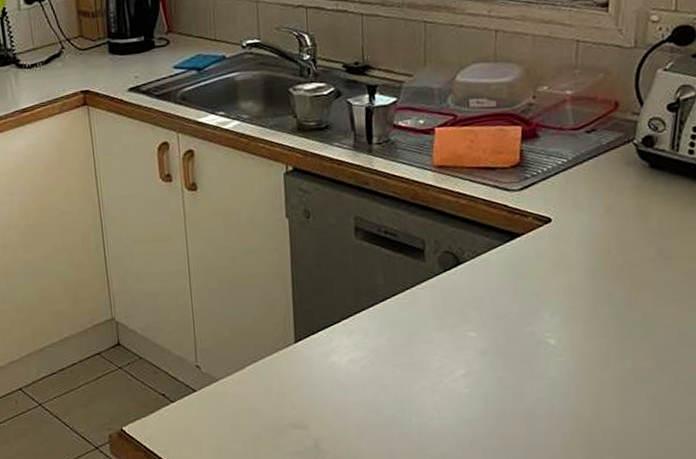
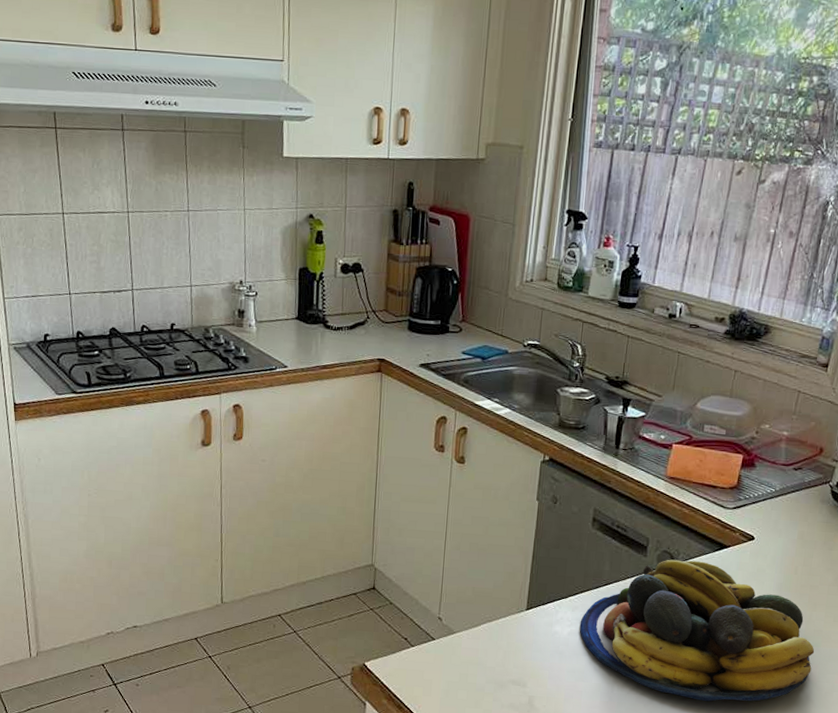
fruit bowl: none [359,256,648,417] -> present [579,559,815,701]

